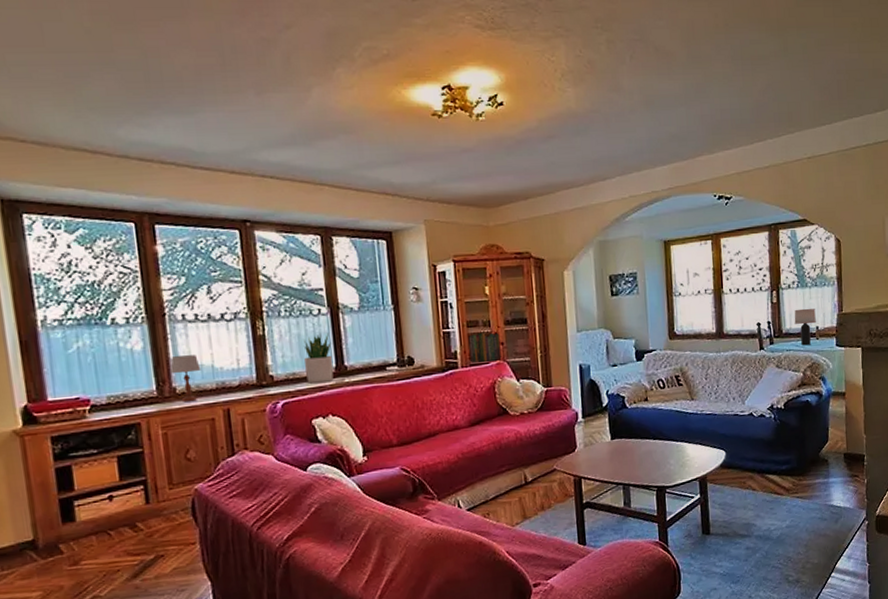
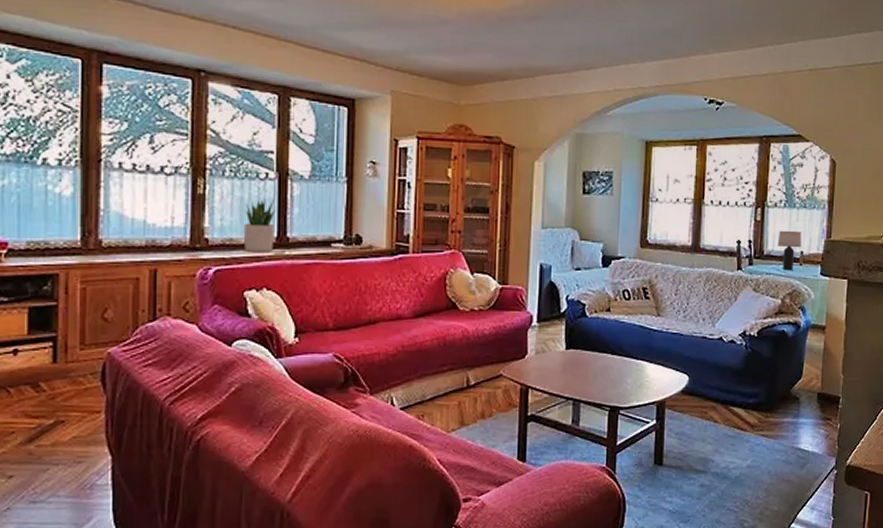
table lamp: present [170,355,201,403] -> none [99,206,132,257]
books: present [468,333,501,363] -> none [423,218,458,250]

